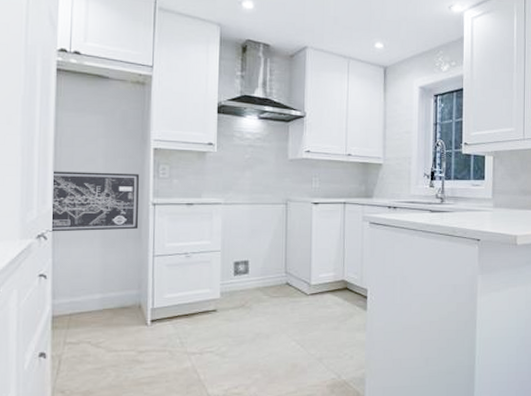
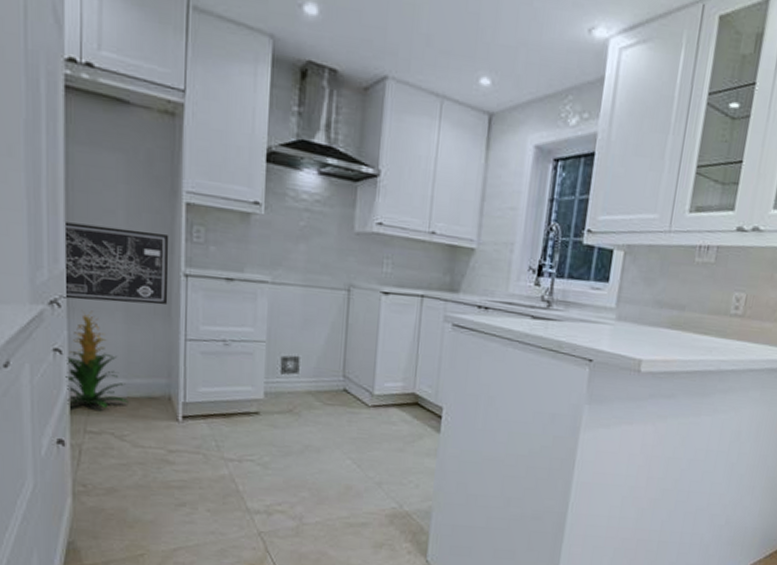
indoor plant: none [49,240,104,321] -> present [65,310,129,408]

